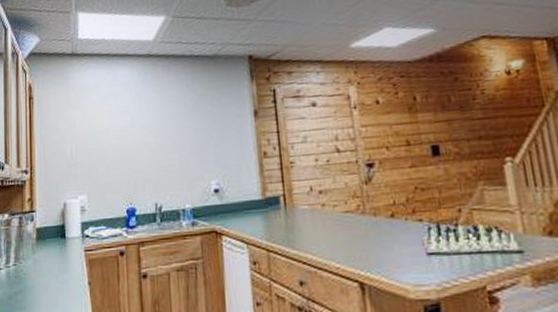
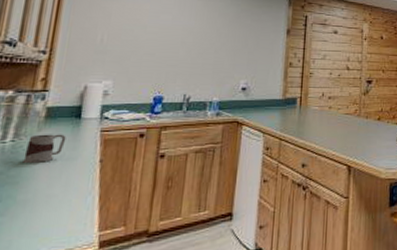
mug: none [25,255,57,287] -> present [23,134,66,163]

